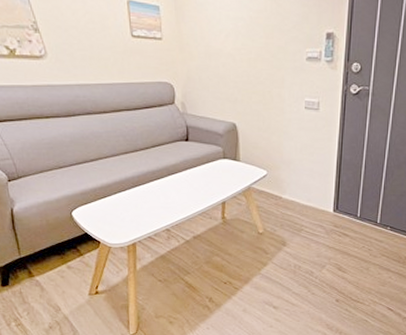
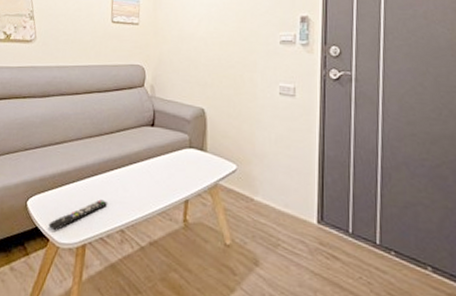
remote control: none [97,206,152,235] -> present [48,199,108,231]

